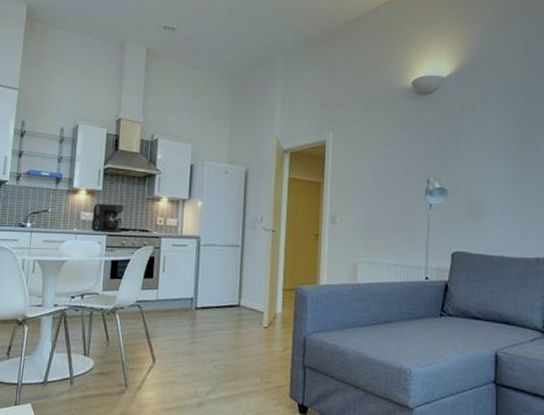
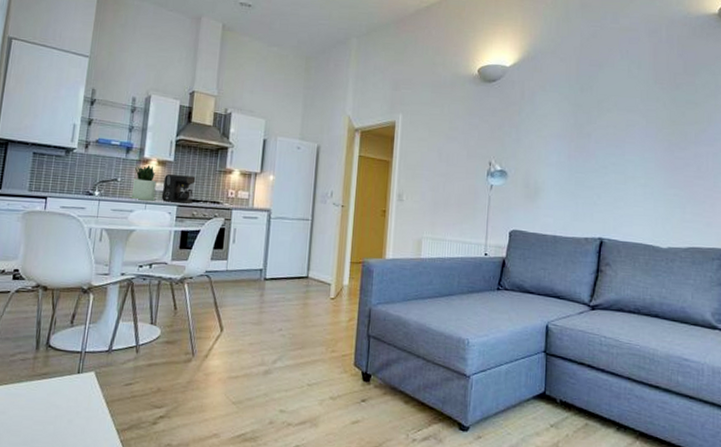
planter: none [60,195,87,232] -> present [129,165,157,202]

